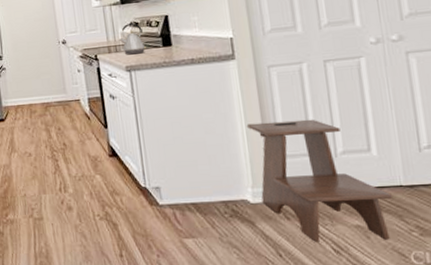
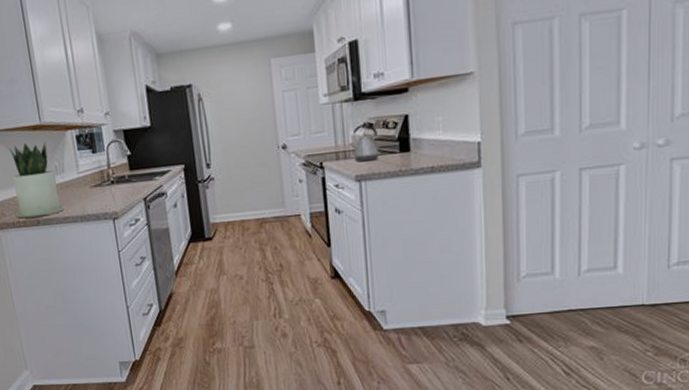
step stool: present [247,119,394,242] -> none [487,234,633,365]

